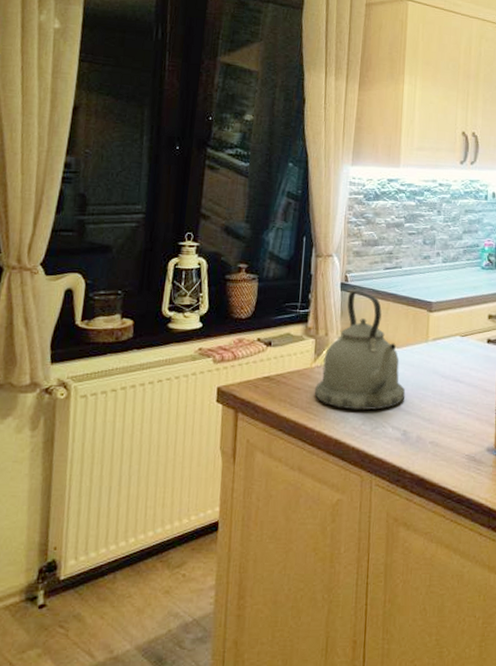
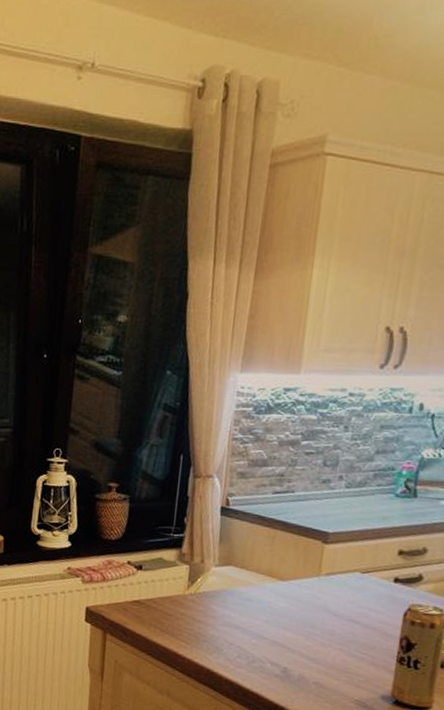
kettle: present [314,290,406,411] -> none [186,515,289,644]

